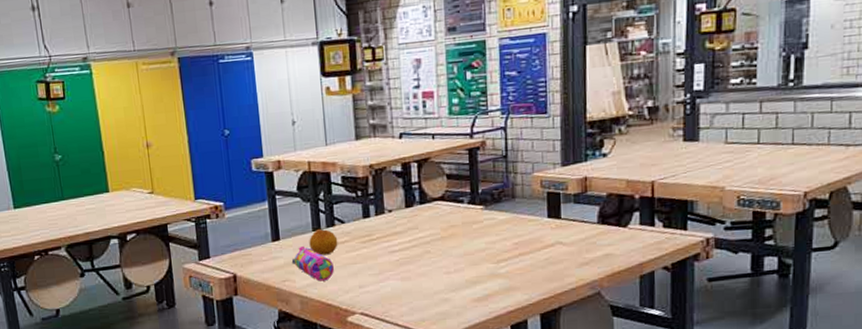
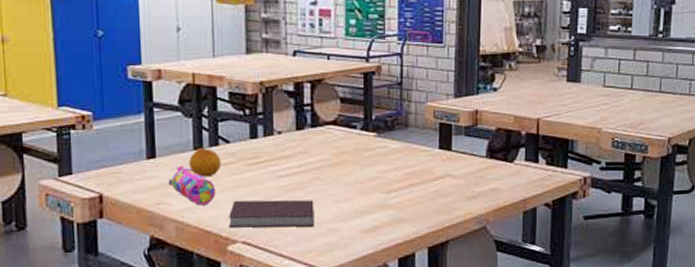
notebook: none [347,272,427,301] -> present [229,199,315,228]

